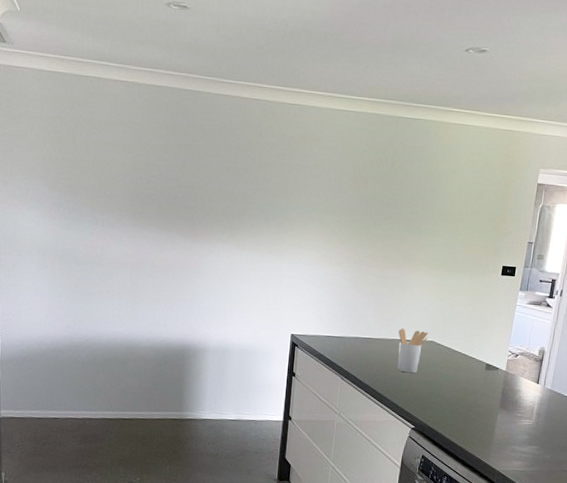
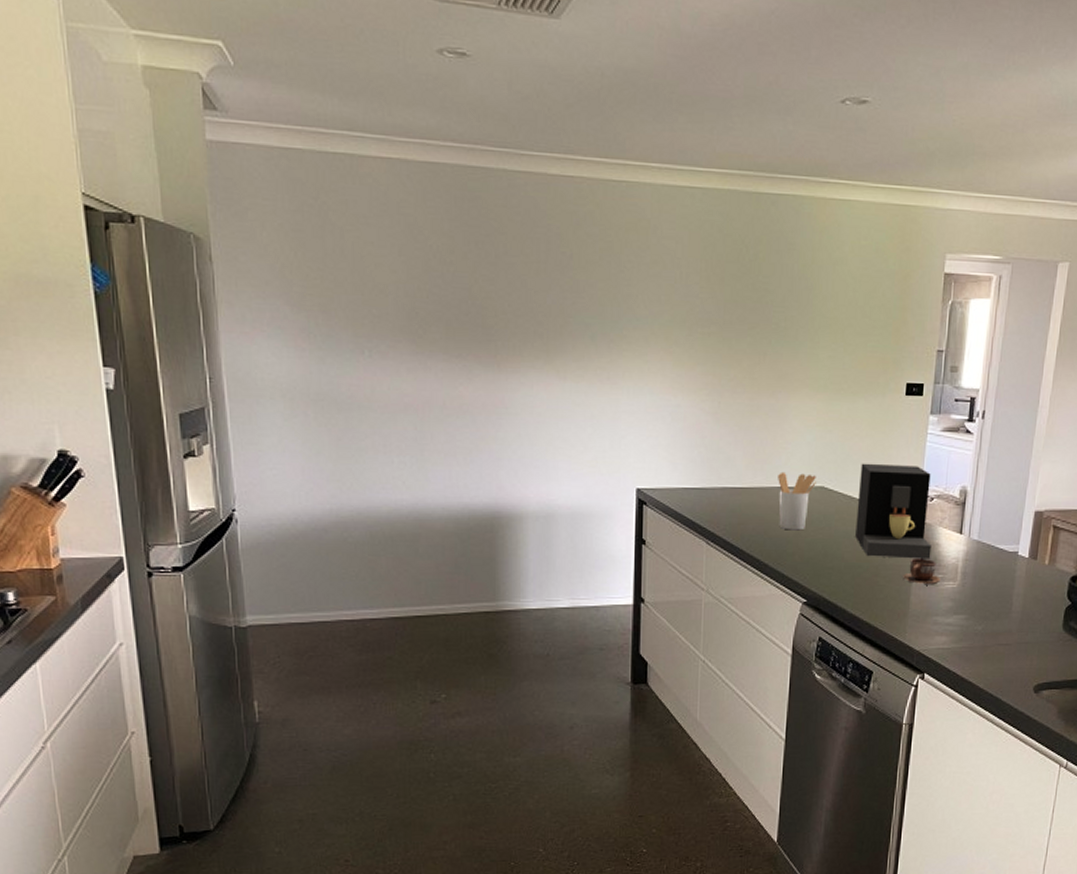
coffee maker: none [455,325,517,401] -> present [855,463,932,559]
cup: none [490,400,520,421] -> present [903,559,941,585]

